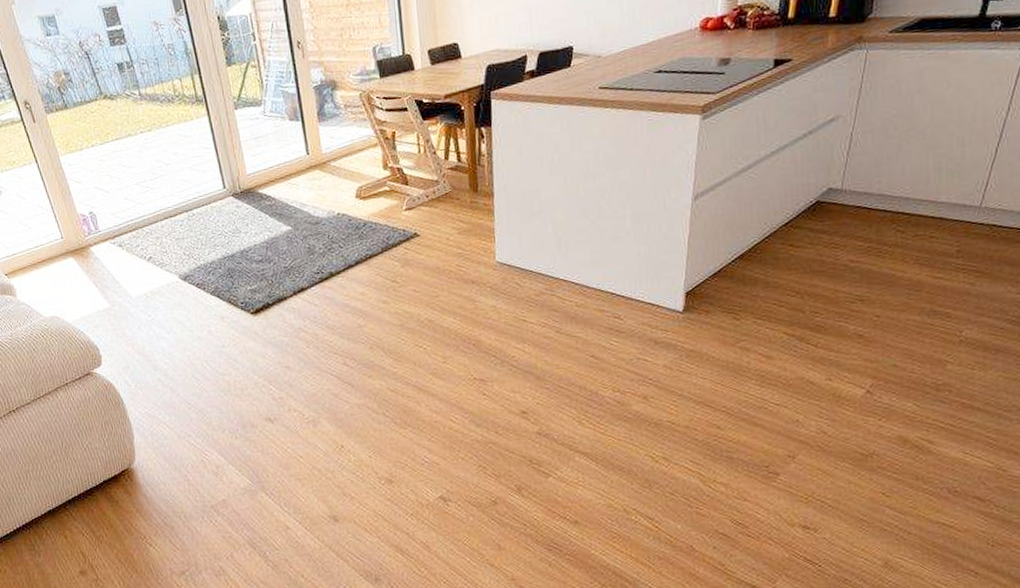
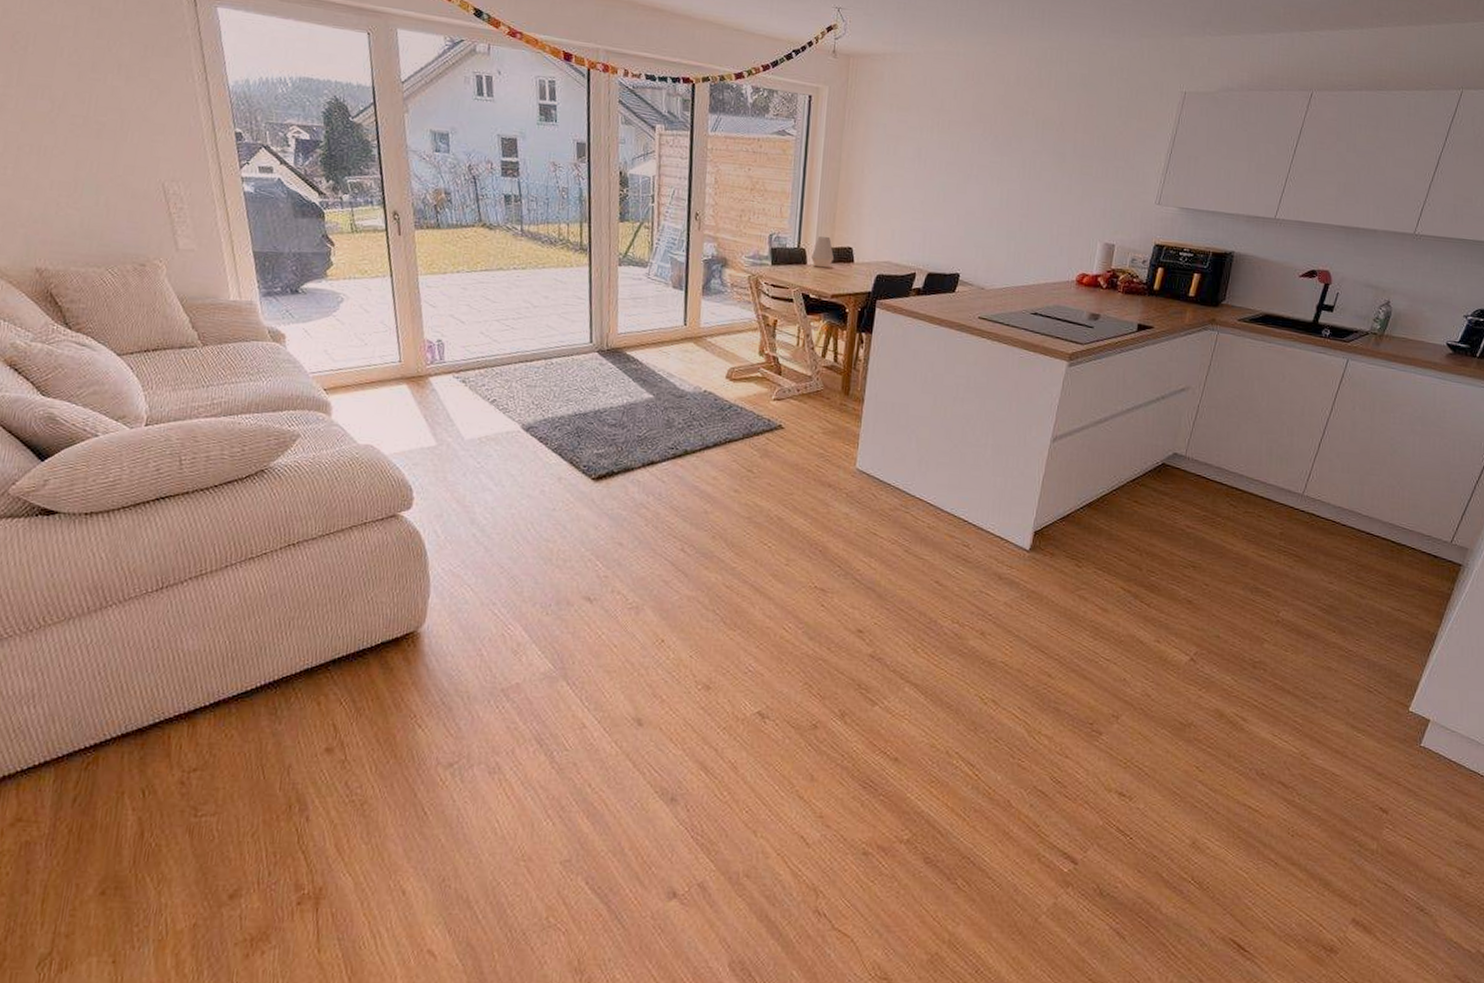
vase: none [418,36,442,71] -> present [811,236,835,268]

